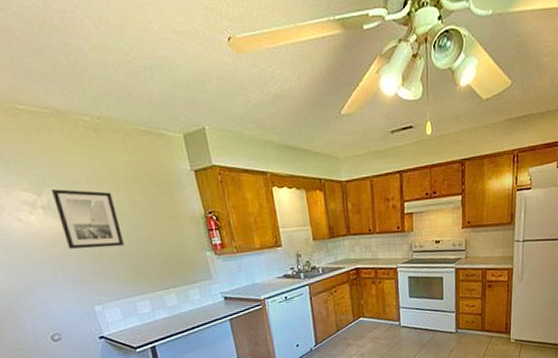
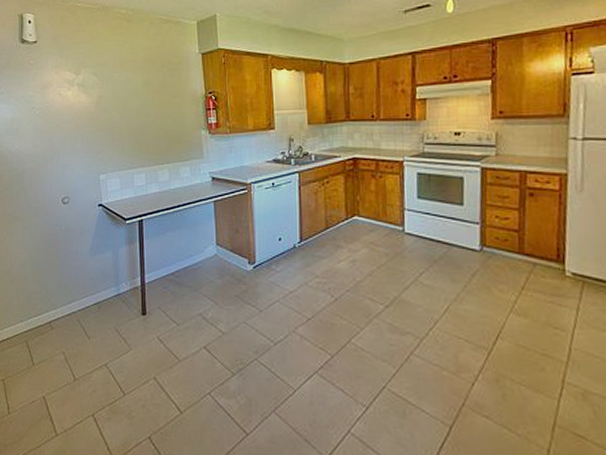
wall art: present [50,189,124,249] -> none [86,69,133,122]

